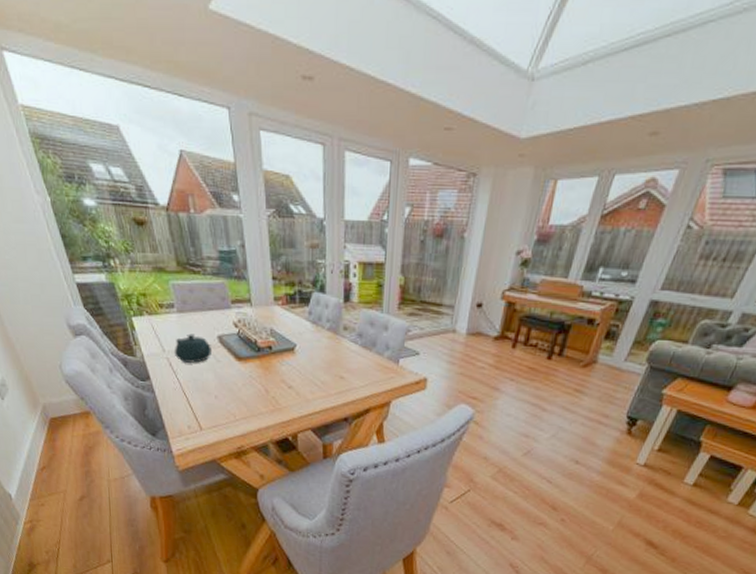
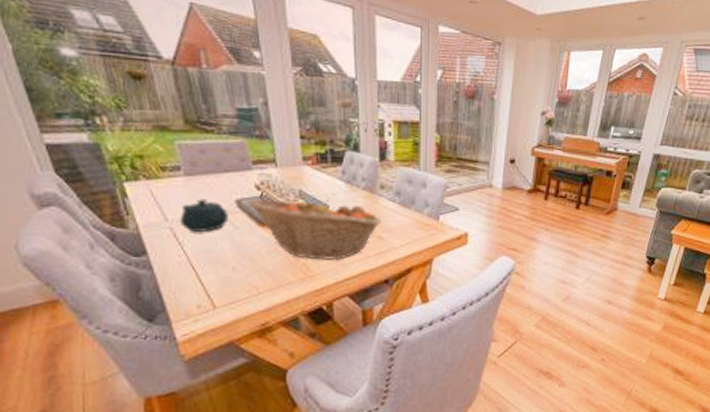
fruit basket: none [226,335,344,396] -> present [246,197,382,260]

